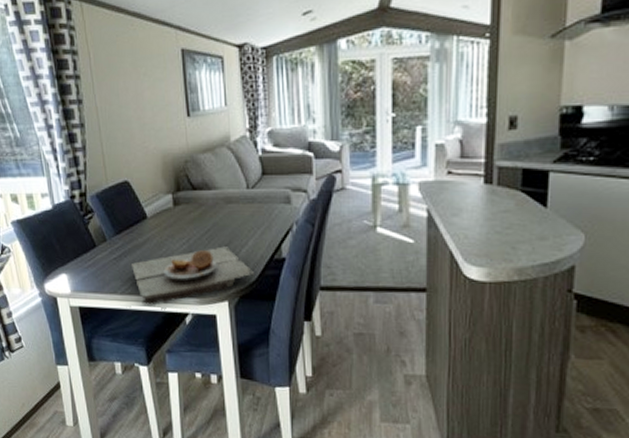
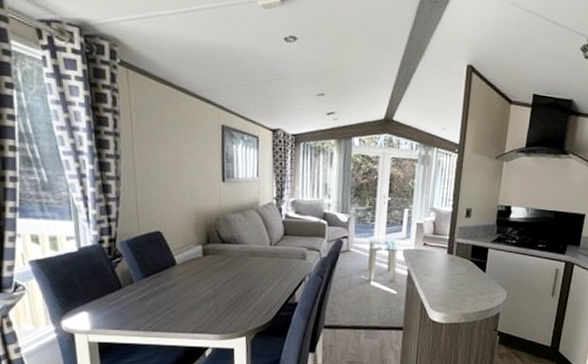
plate: present [132,246,255,306] -> none [157,291,271,341]

